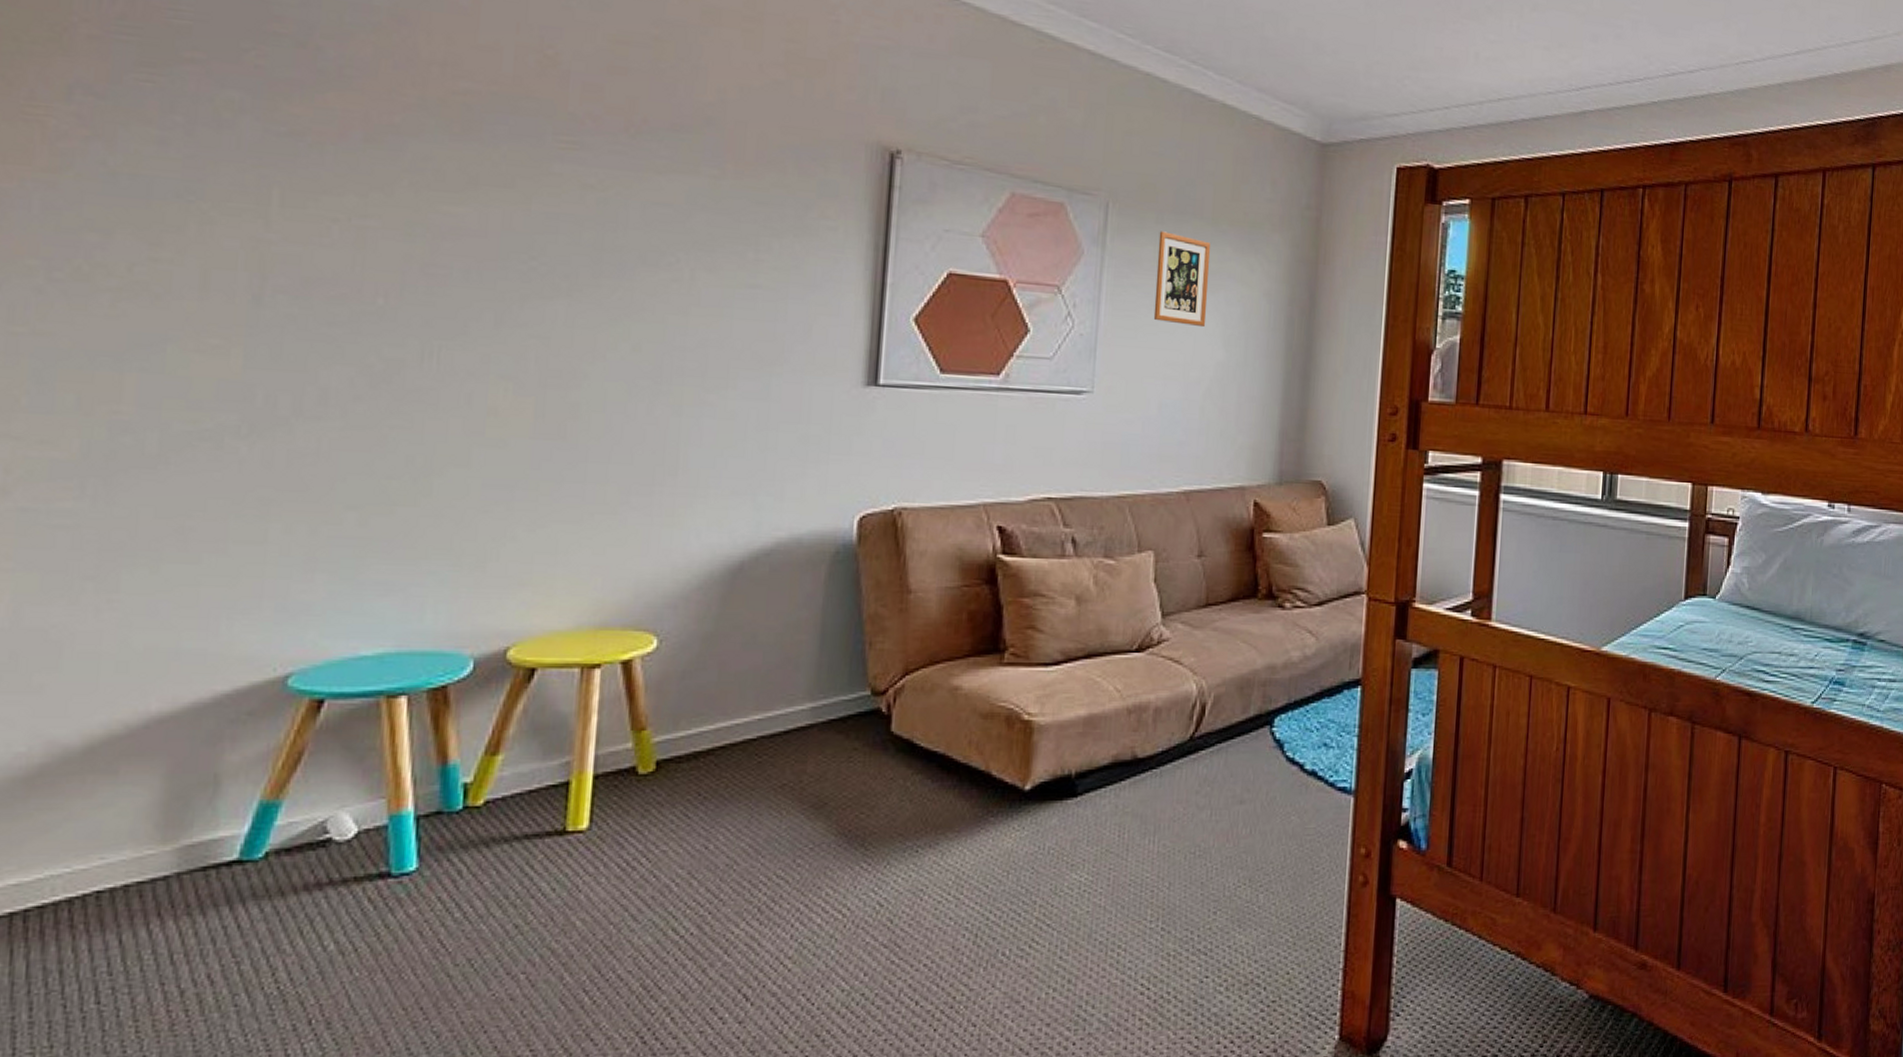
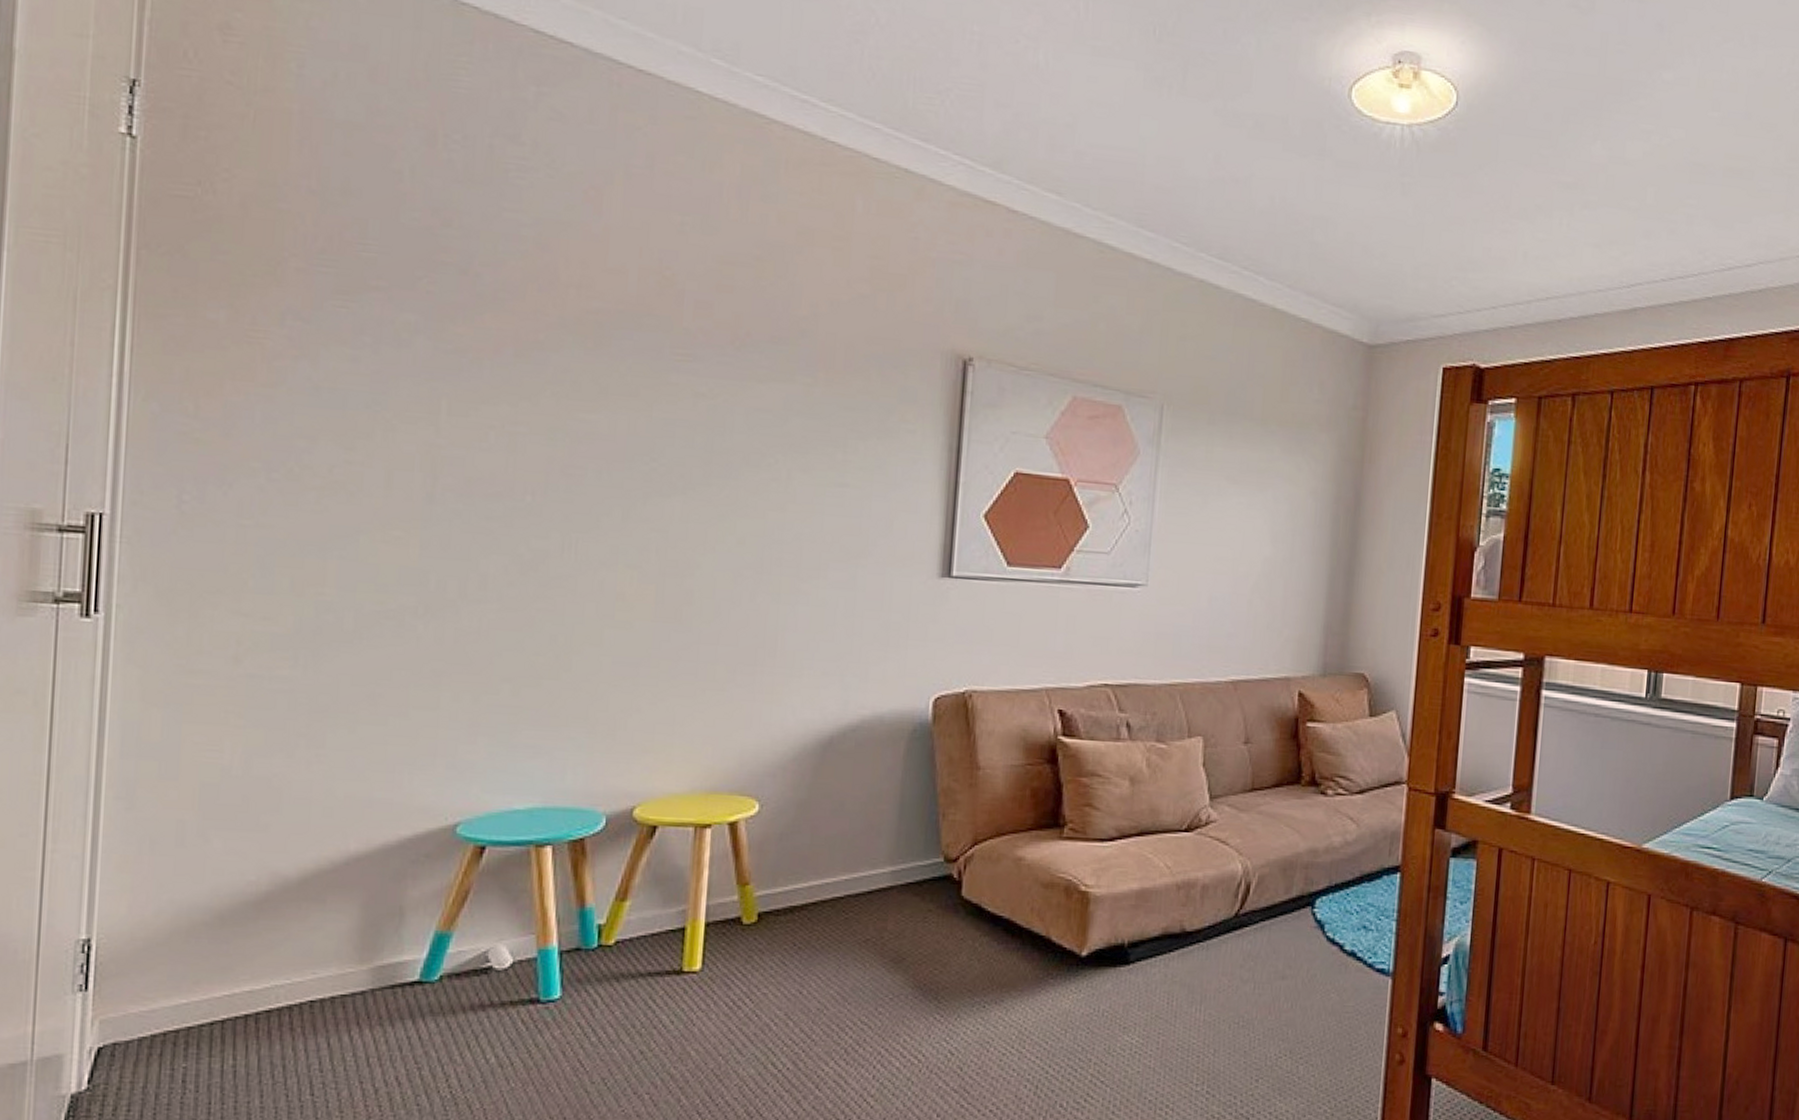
picture frame: present [1153,231,1211,328] -> none [1204,432,1260,525]

